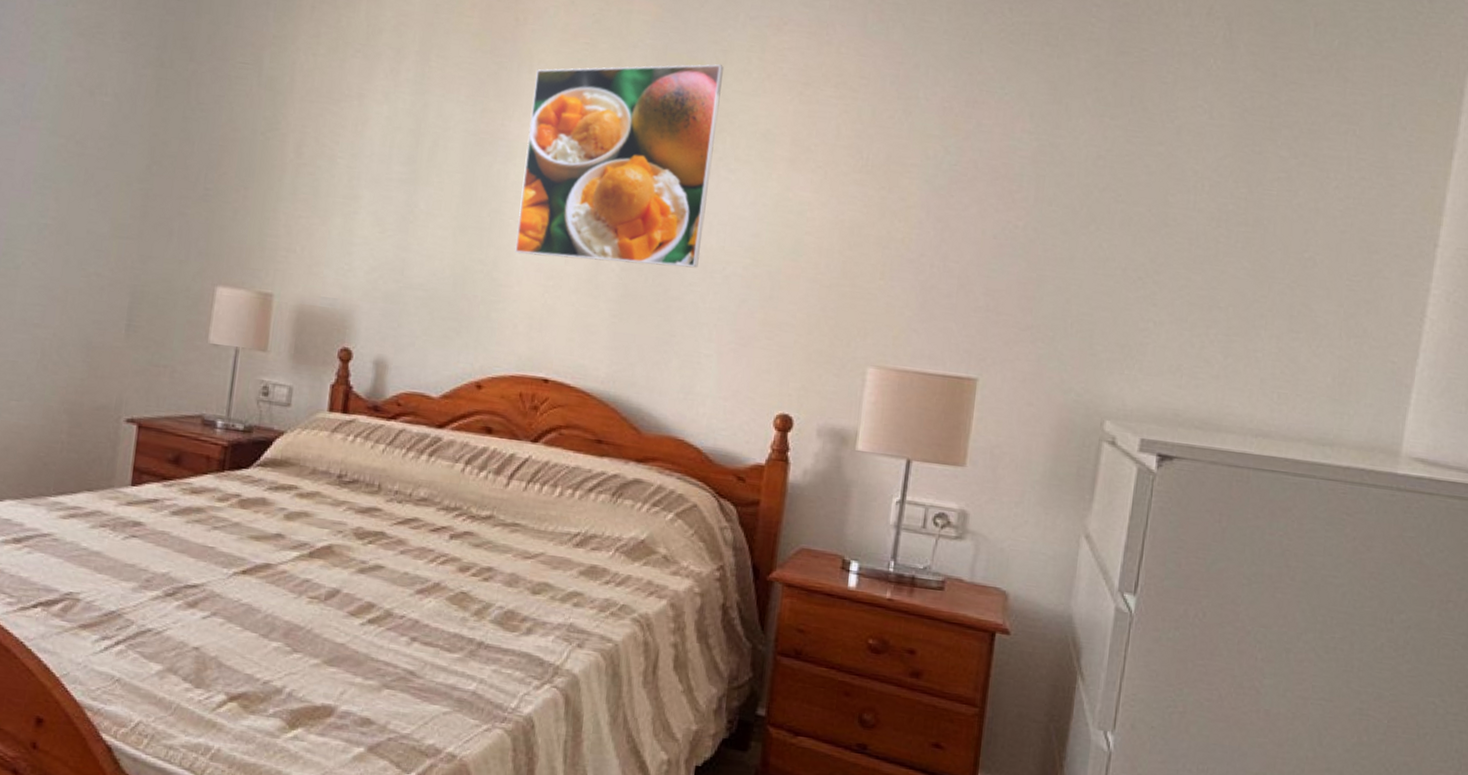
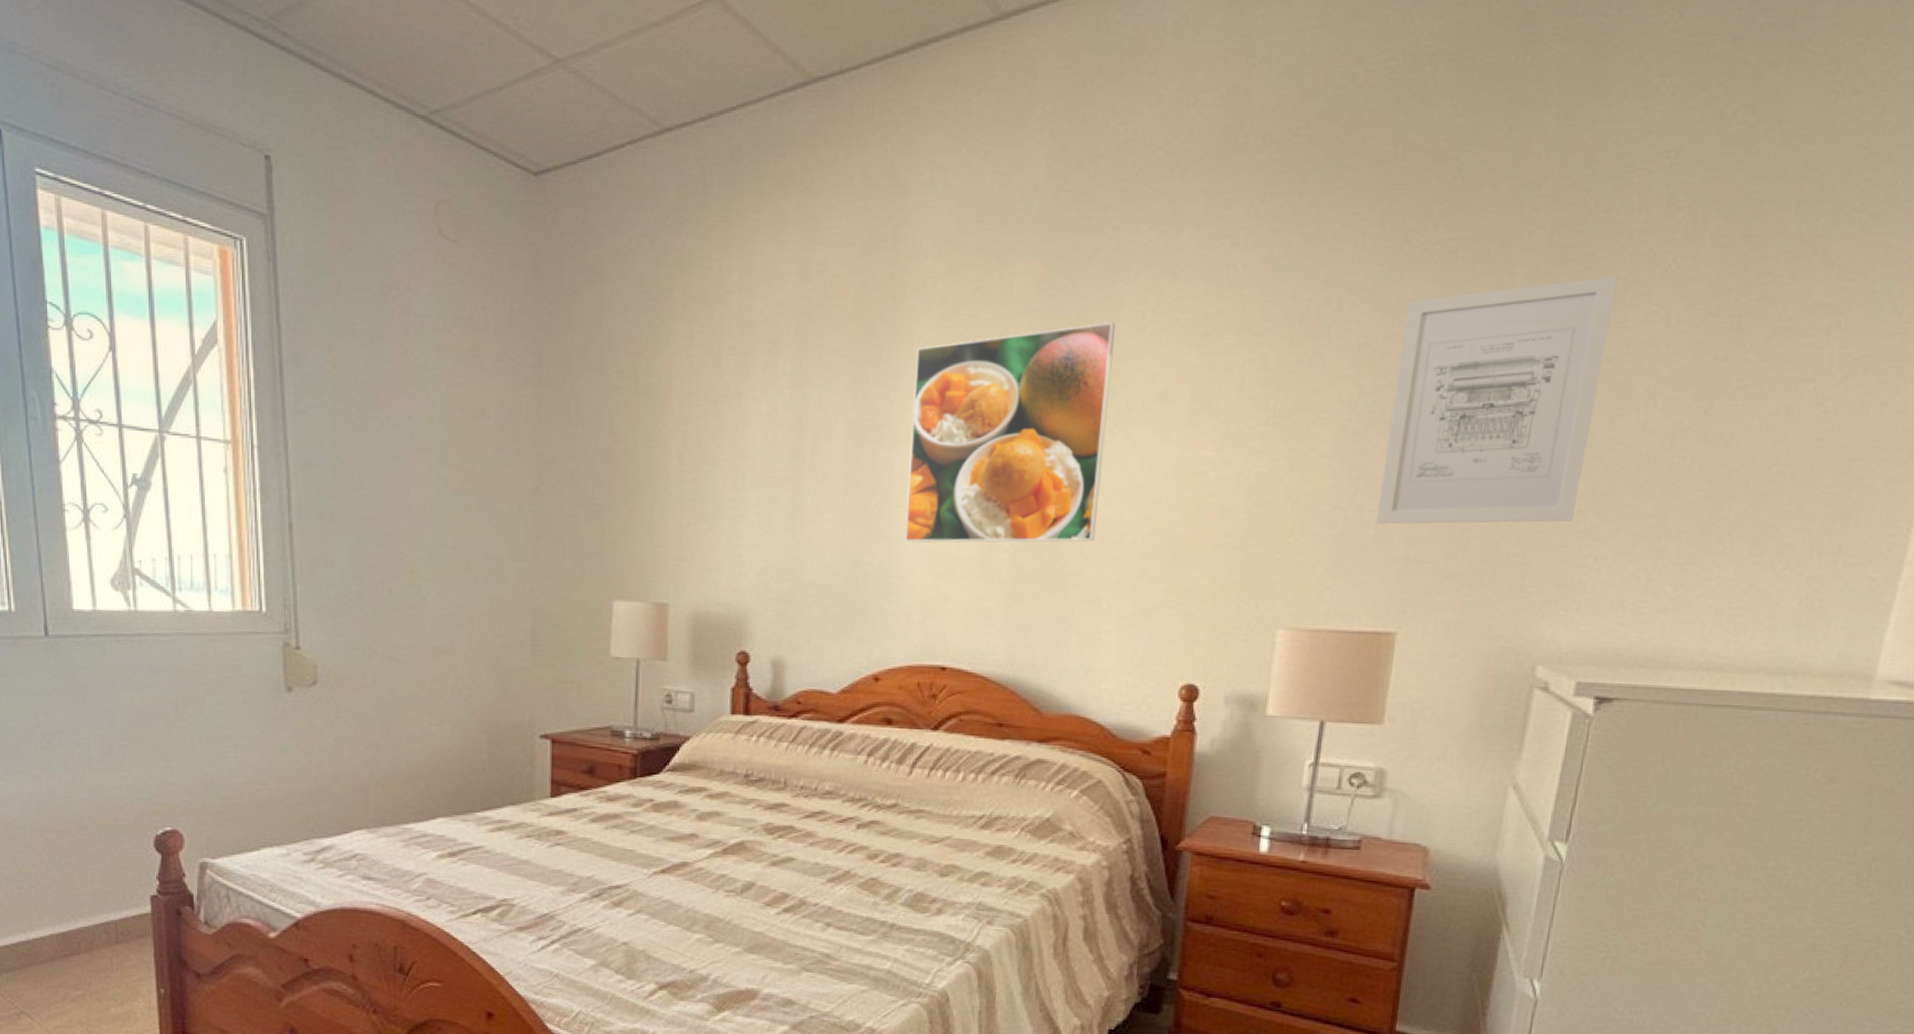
wall art: none [958,69,1168,287] -> present [1375,275,1618,524]

